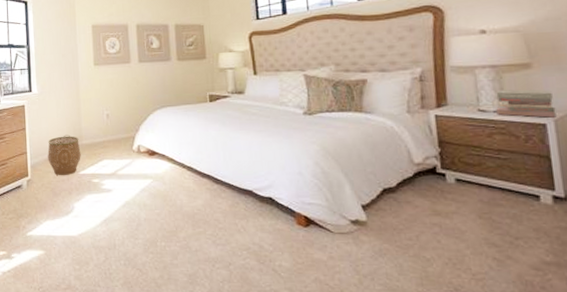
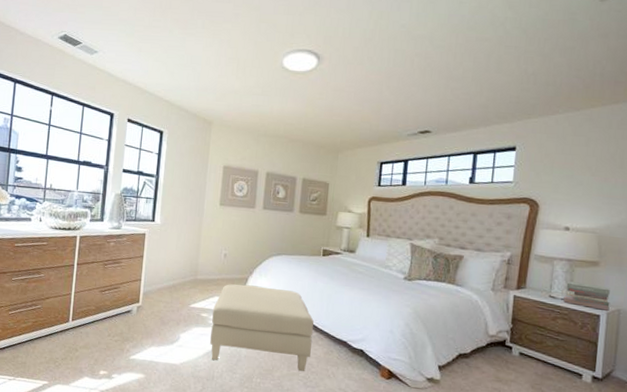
basket: present [47,135,81,175] -> none [161,268,194,307]
ottoman: none [103,143,215,228] -> present [210,284,314,371]

